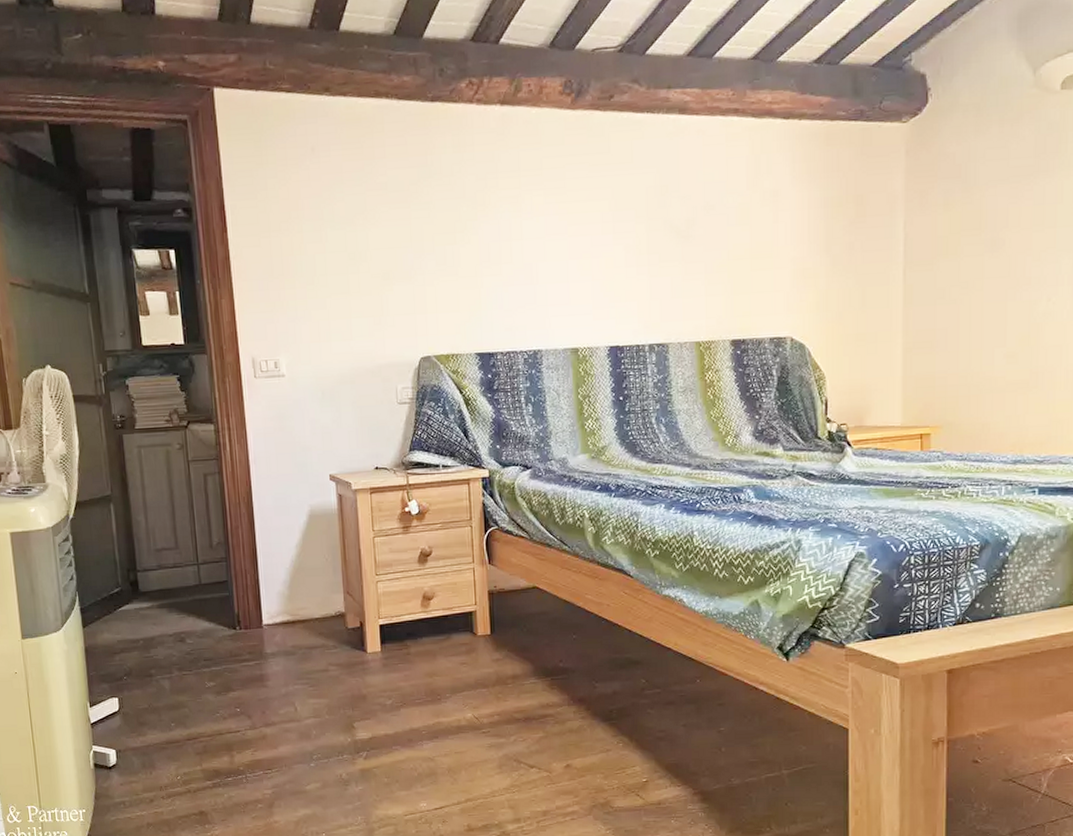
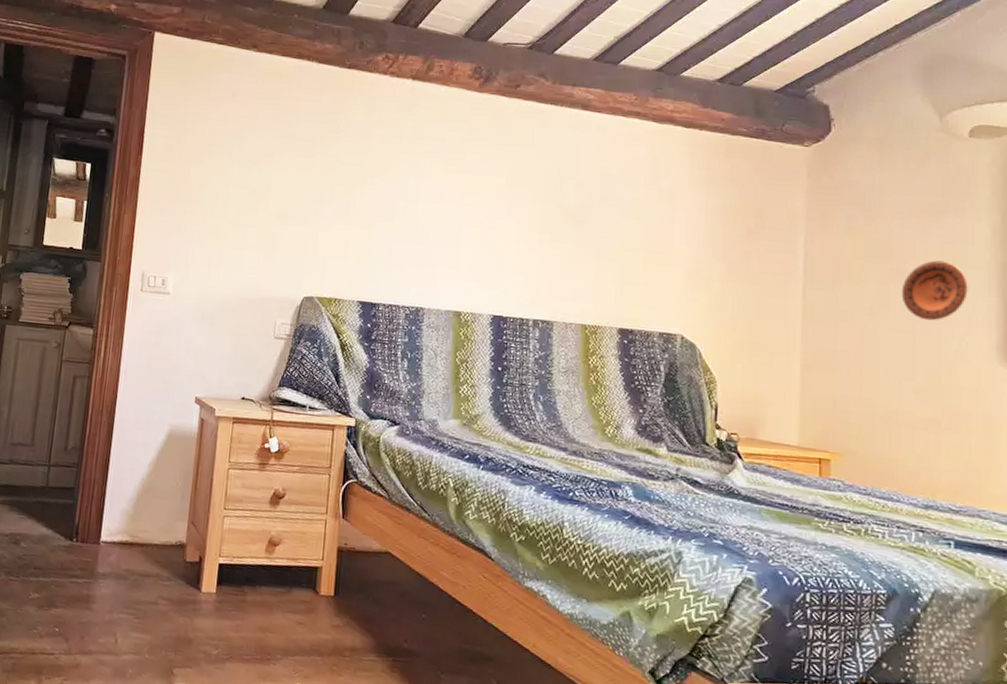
decorative plate: none [994,223,1056,286] -> present [901,260,968,321]

